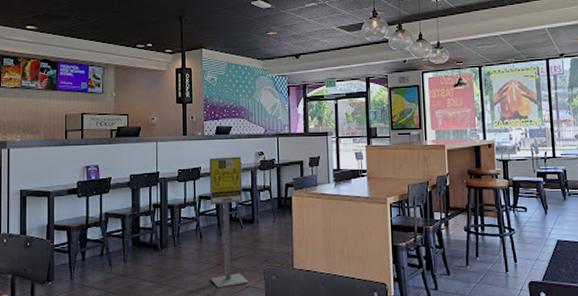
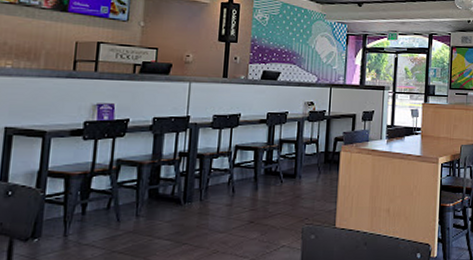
sign stand: present [210,156,249,289] -> none [239,104,289,249]

